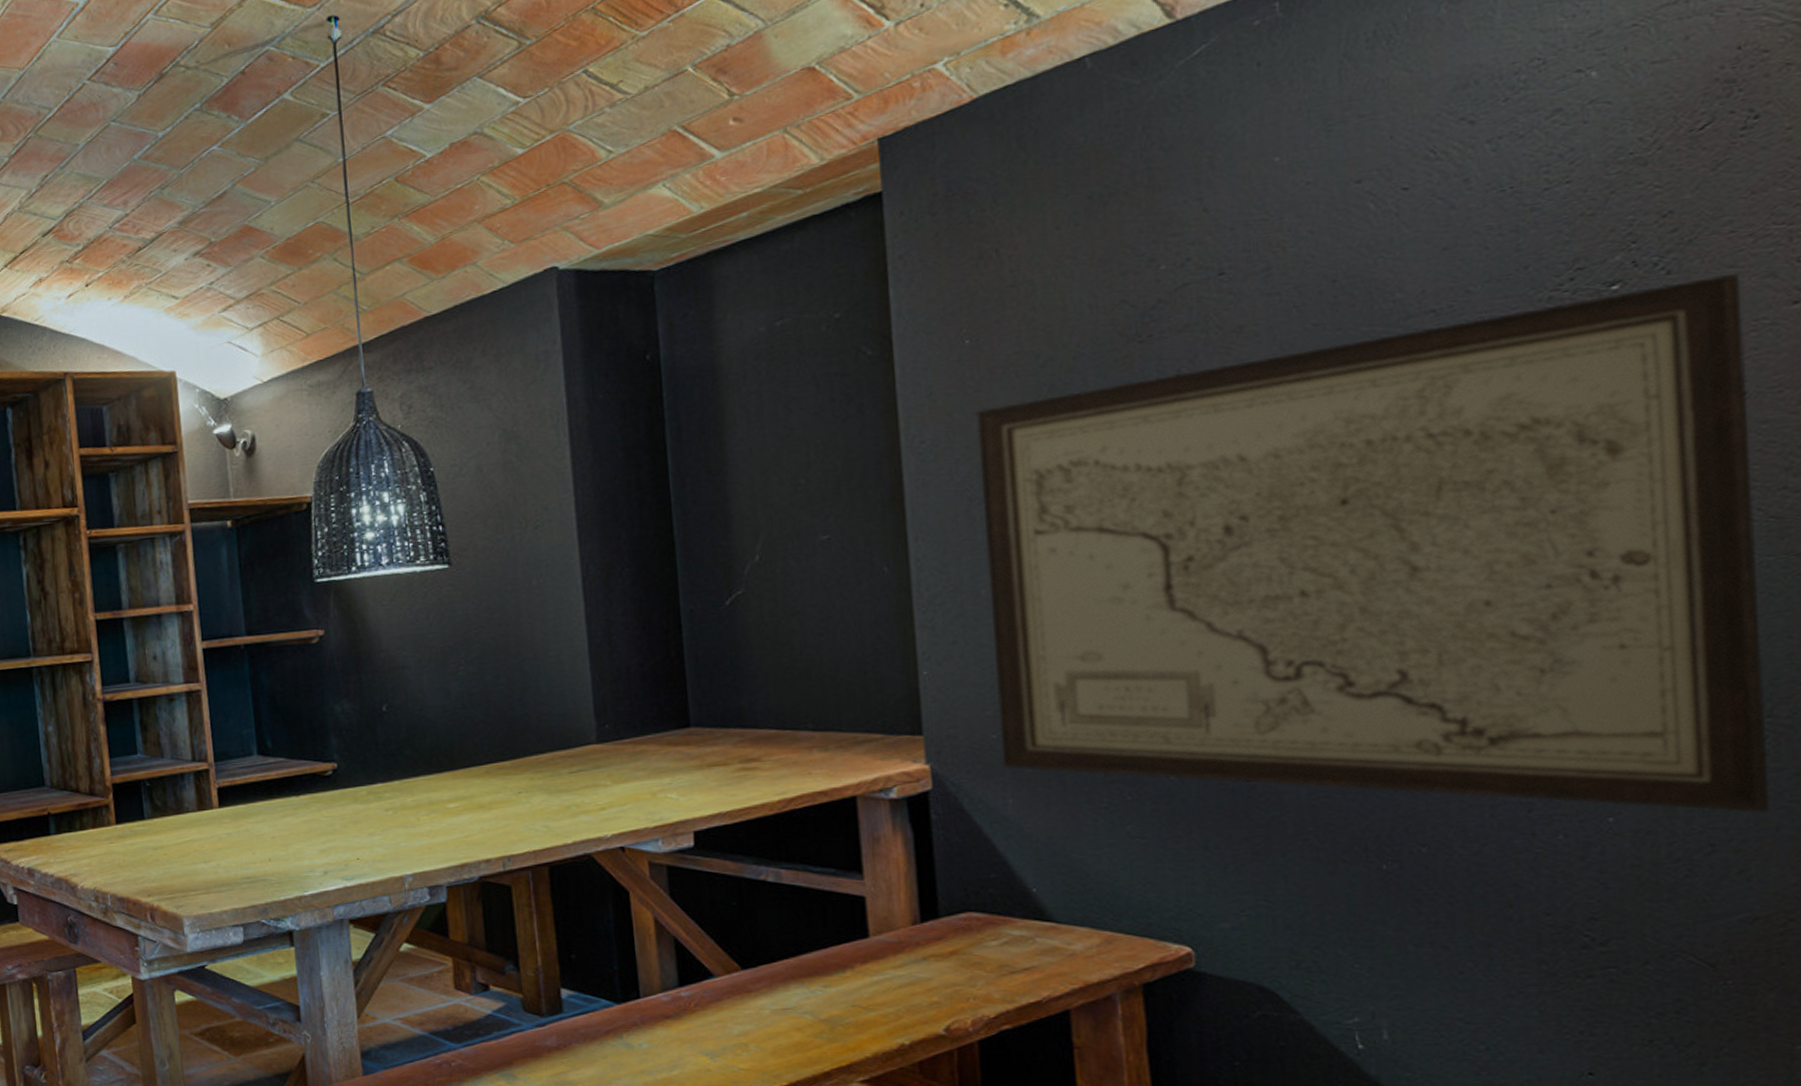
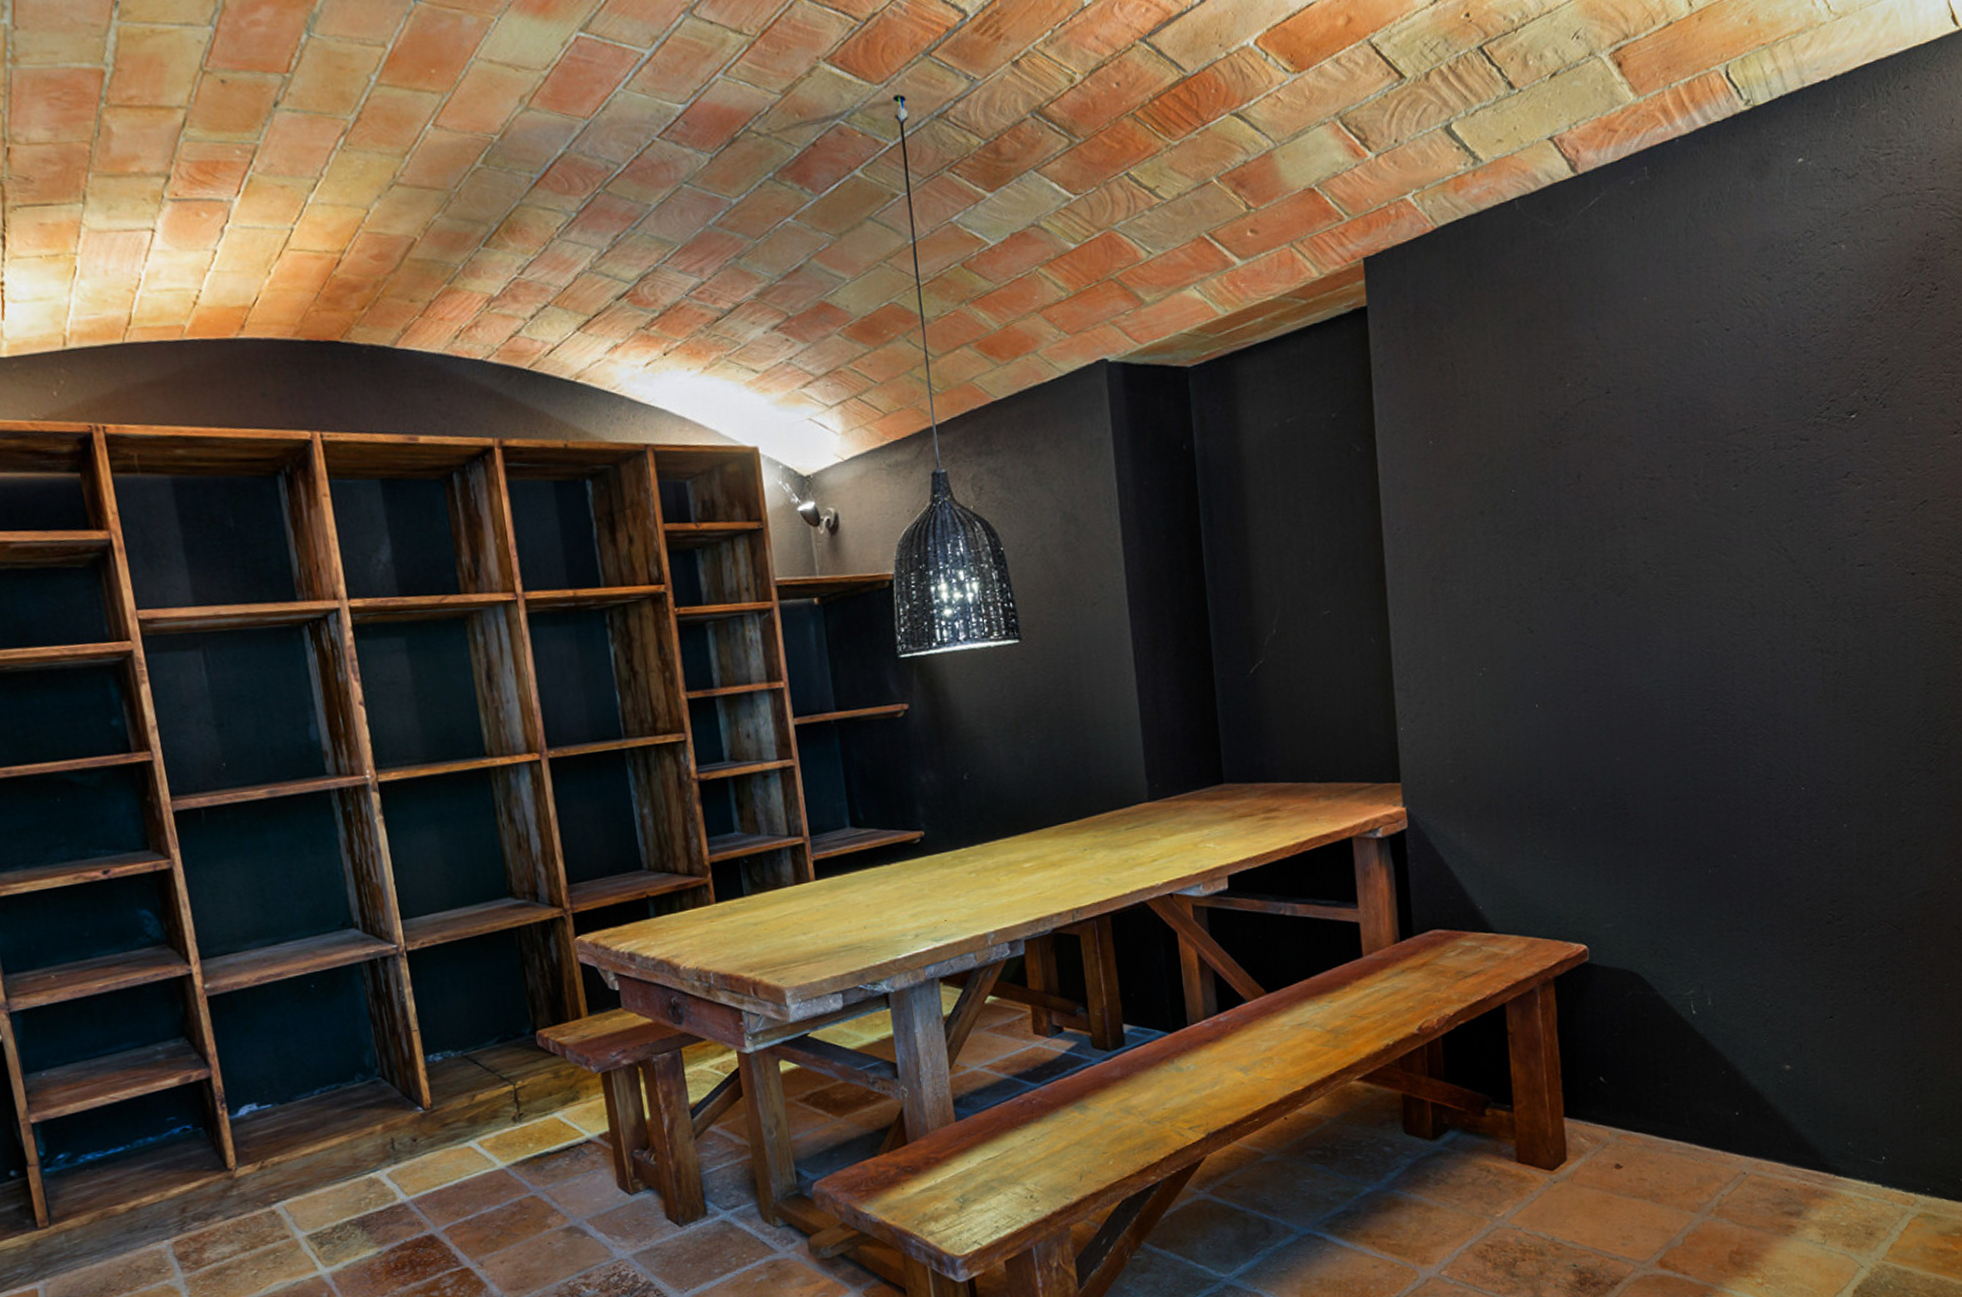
wall art: present [976,274,1770,813] -> none [1438,409,1934,816]

